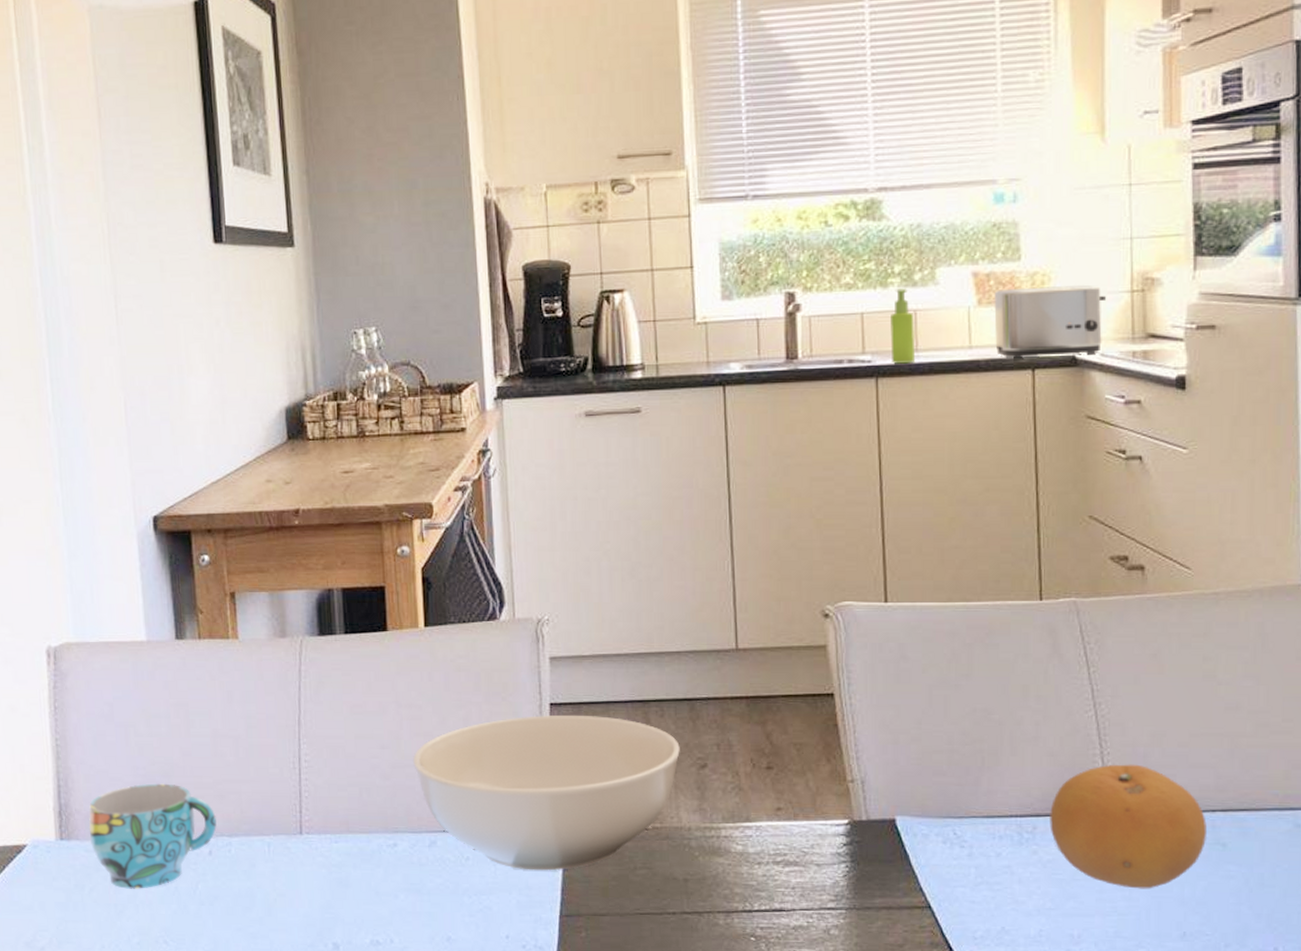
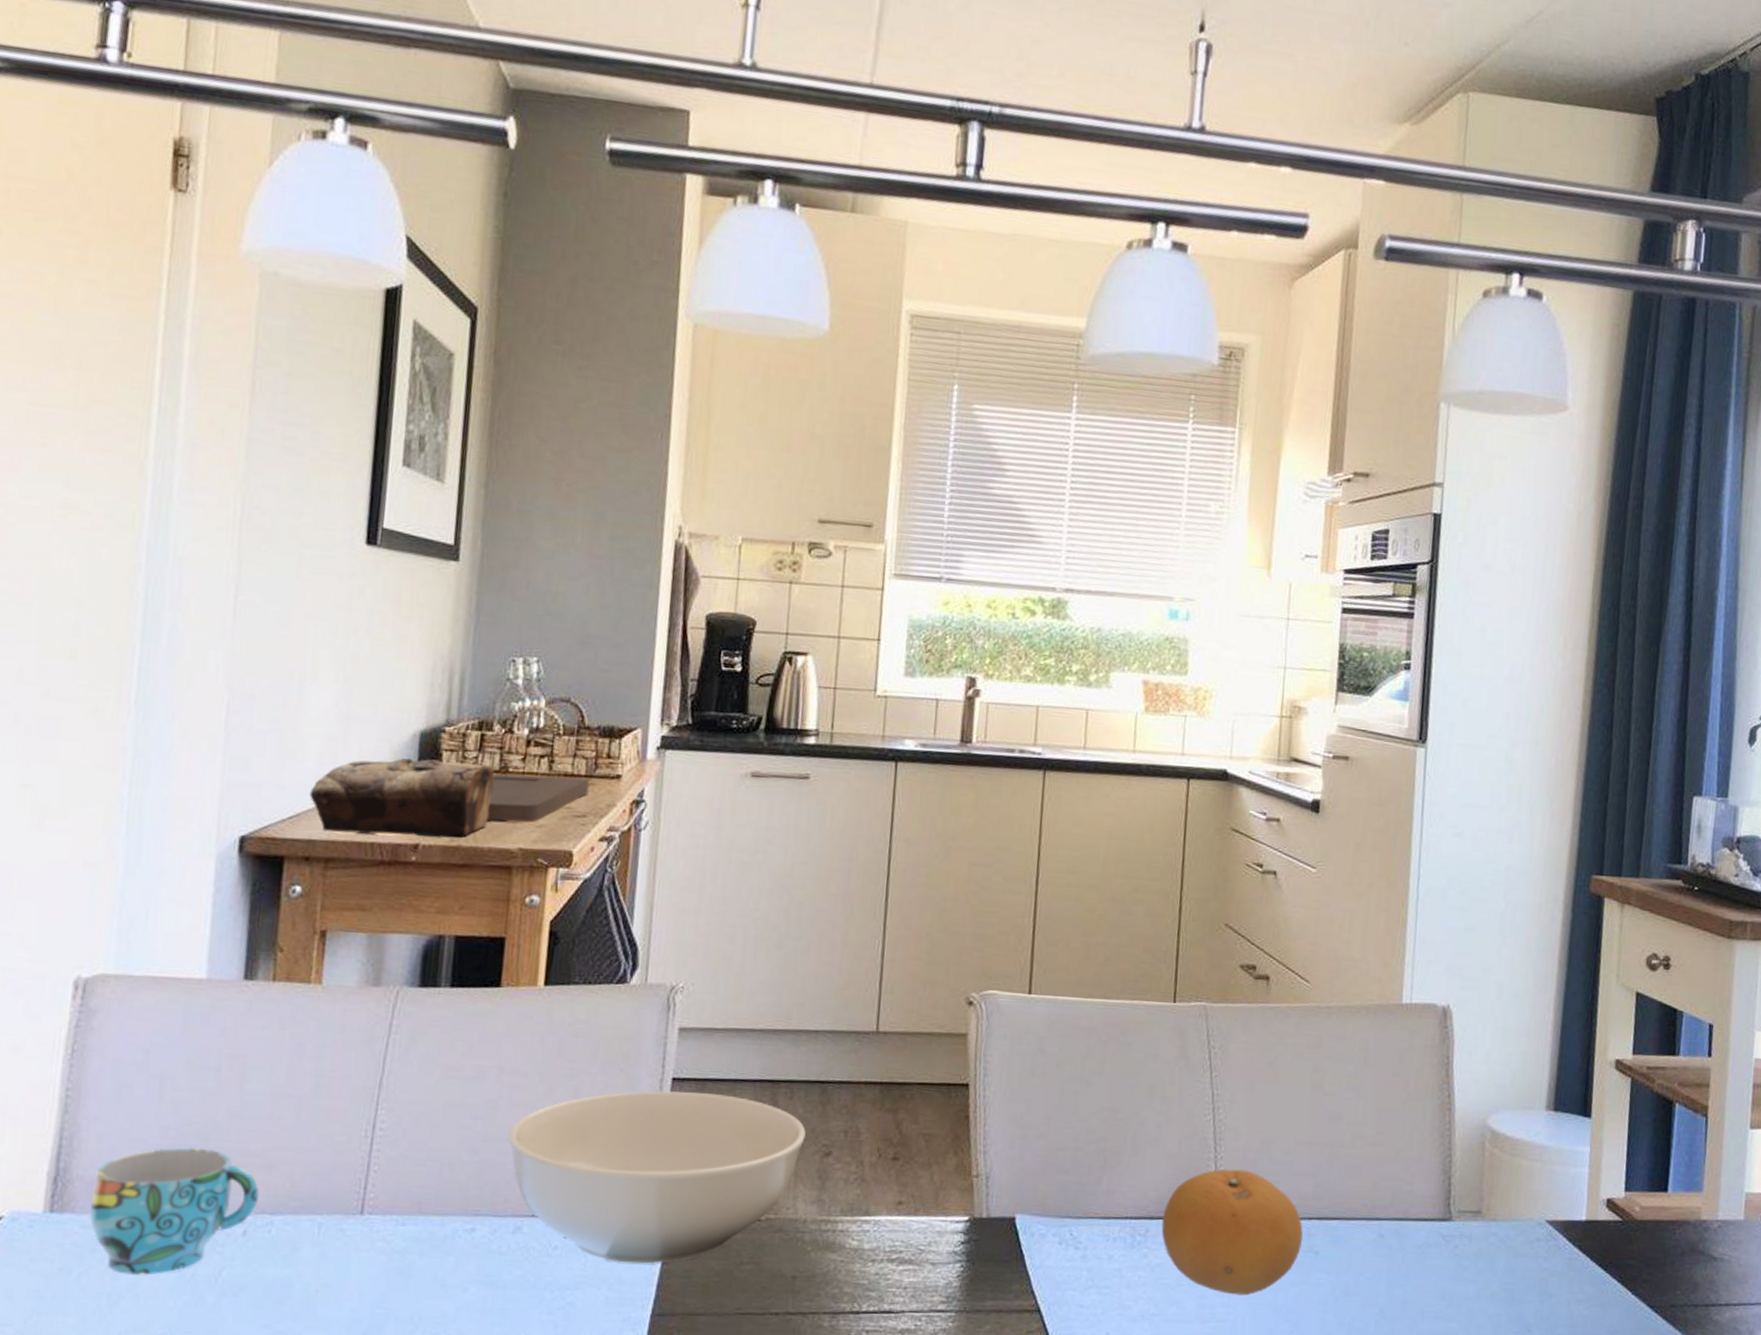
bread loaf: none [202,431,355,505] -> present [309,757,495,837]
cutting board: none [352,434,439,482] -> present [486,773,590,822]
soap dispenser: present [890,288,916,364] -> none [1060,687,1086,760]
toaster: present [994,284,1107,358] -> none [1157,700,1259,770]

